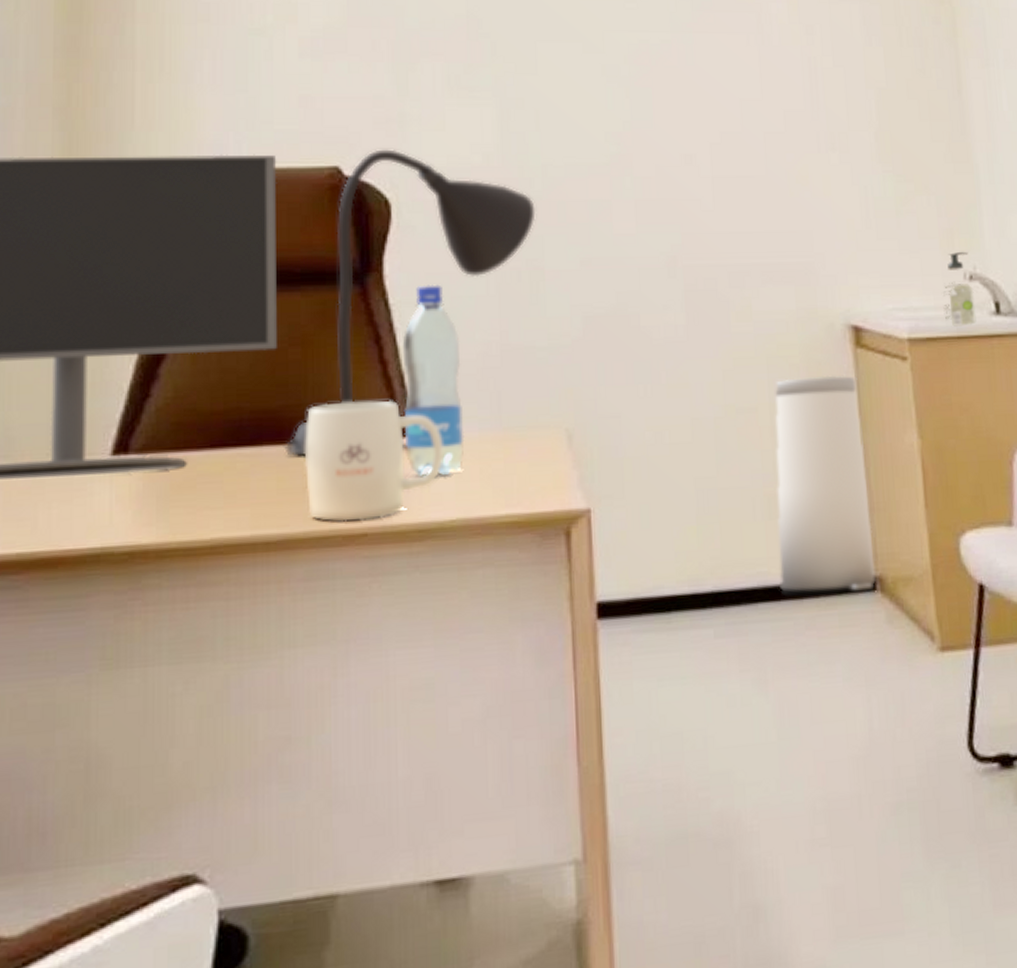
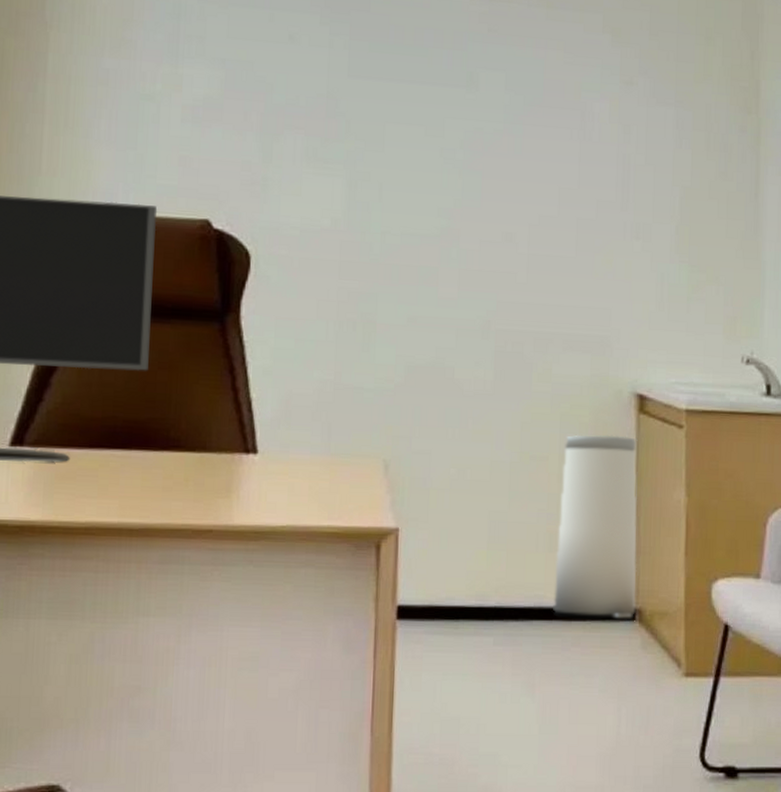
desk lamp: present [284,149,536,456] -> none [149,207,373,461]
mug: present [302,400,443,522] -> none [163,418,280,519]
bottle: present [402,284,465,476] -> none [247,327,301,488]
soap dispenser: present [943,251,977,327] -> none [720,337,749,403]

